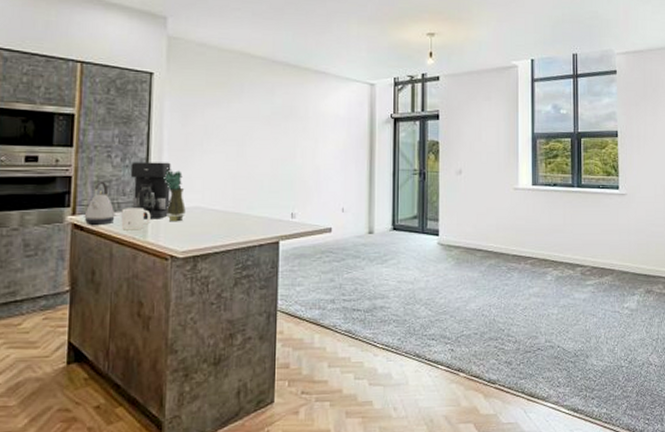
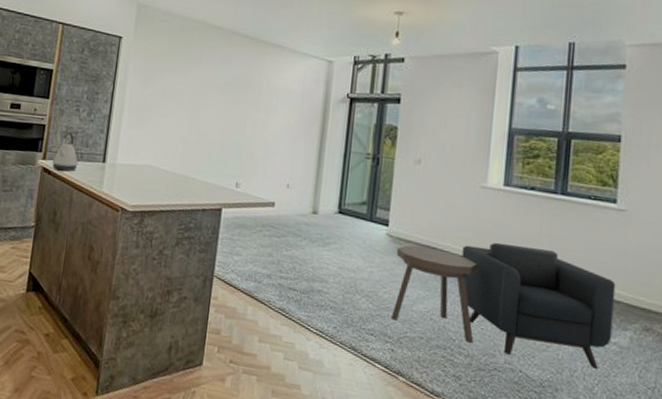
mug: present [121,208,151,230] -> none [82,158,108,181]
coffee maker: present [130,162,171,219] -> none [92,117,130,173]
vase: present [164,168,186,222] -> none [121,126,140,177]
side table: none [448,251,519,331] -> present [391,245,477,344]
armchair: none [503,236,624,334] -> present [462,242,616,369]

